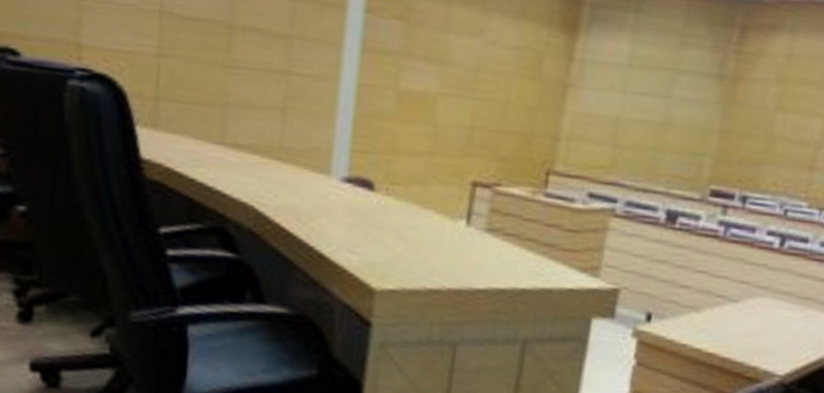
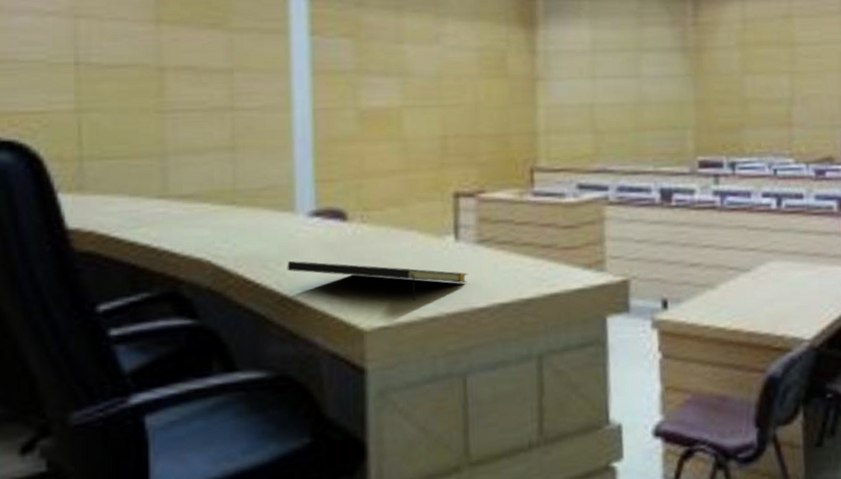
notepad: none [317,217,473,272] -> present [287,260,468,301]

